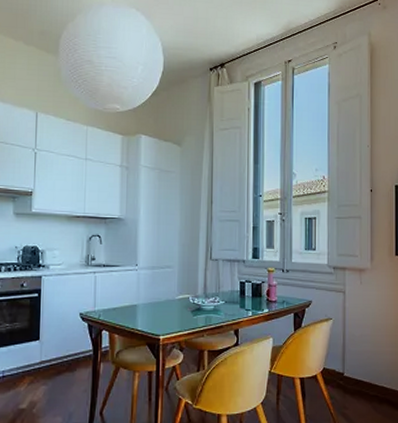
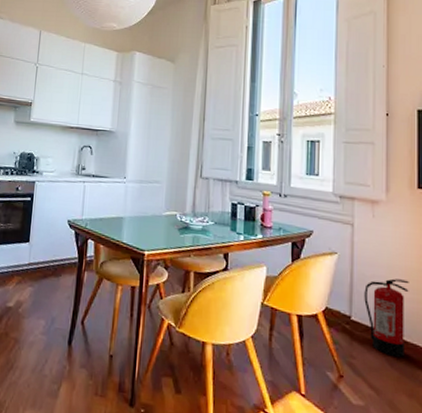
fire extinguisher: none [354,336,389,402] -> present [364,278,409,357]

